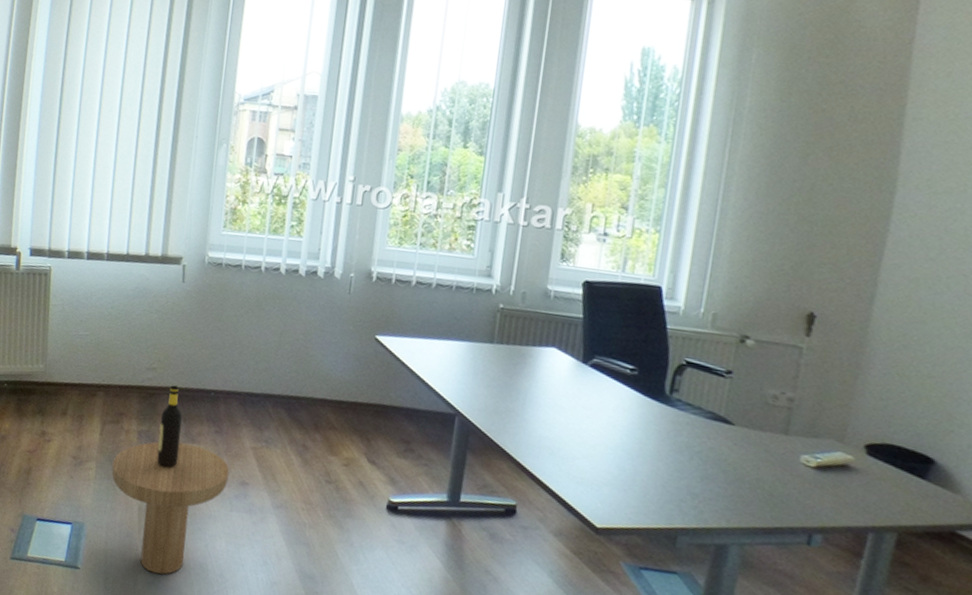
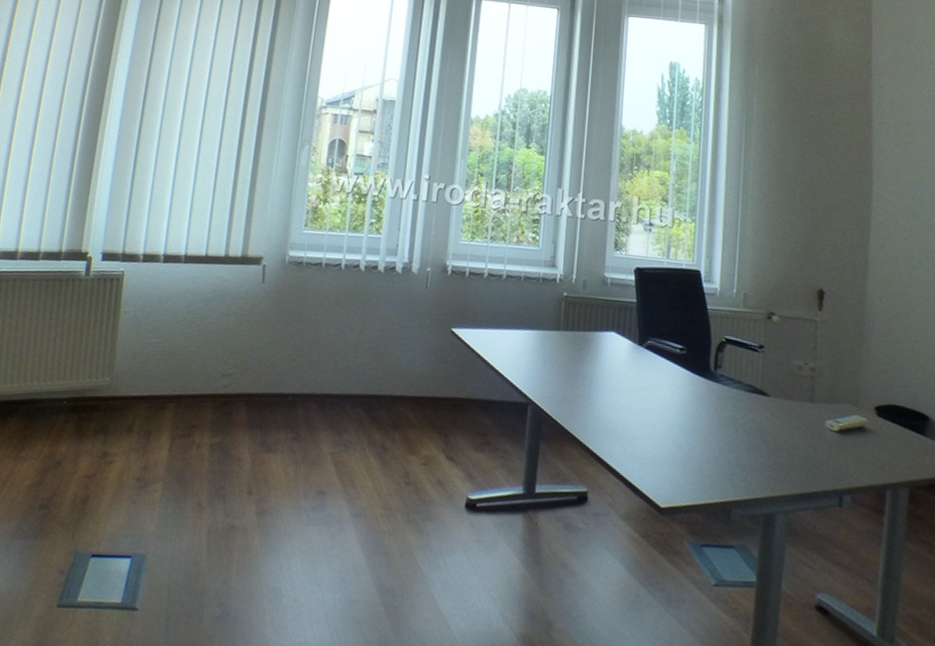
side table: present [111,385,230,575] -> none [179,391,307,607]

